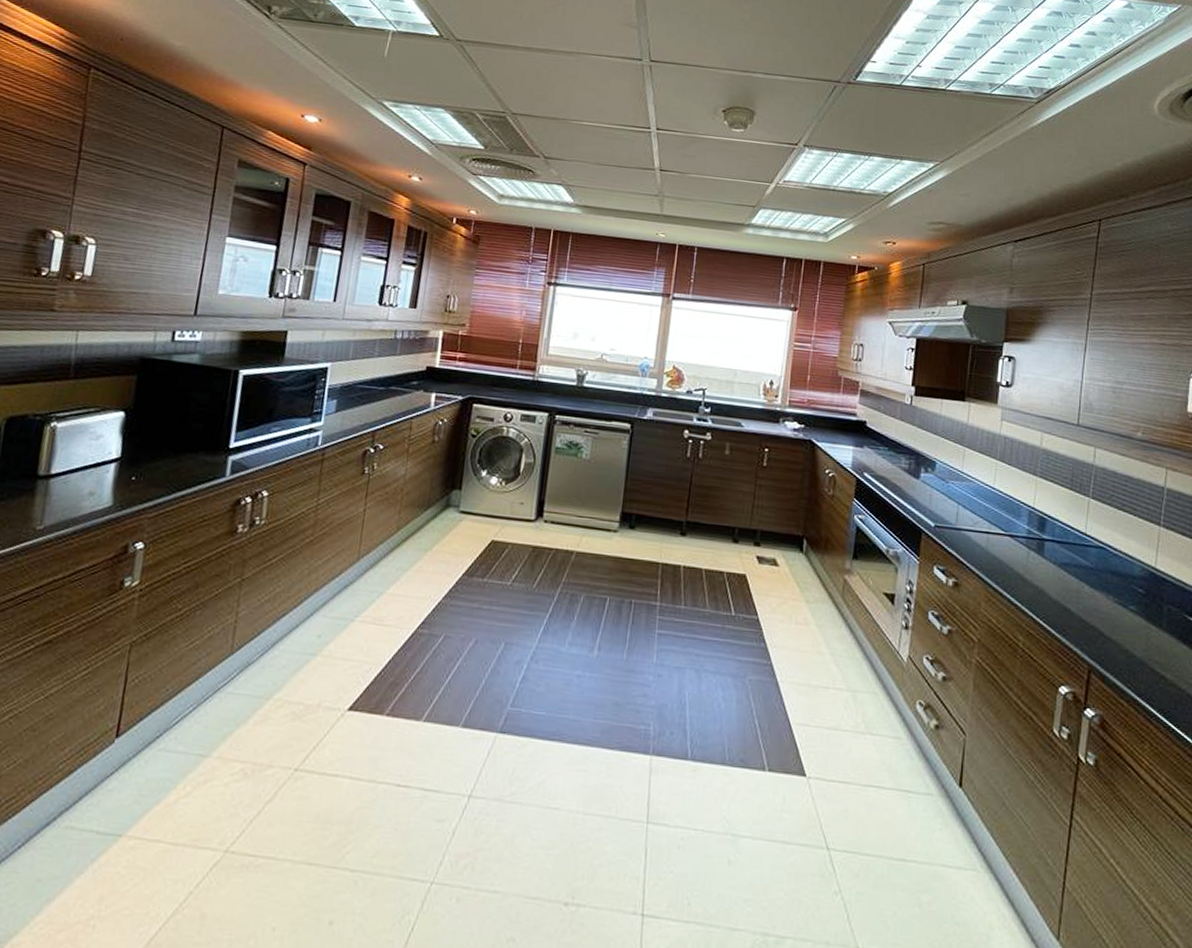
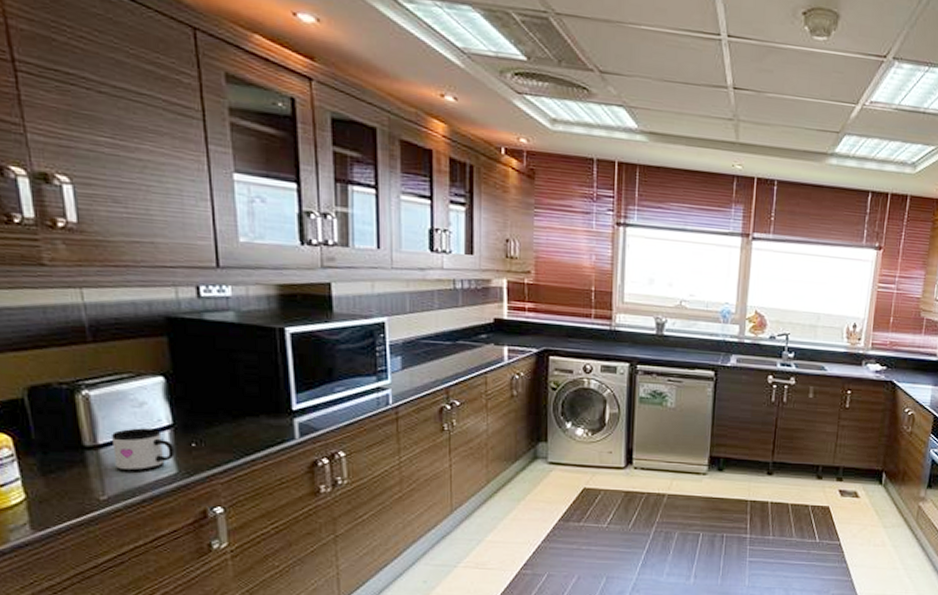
mug: none [59,459,116,504] -> present [112,428,175,473]

